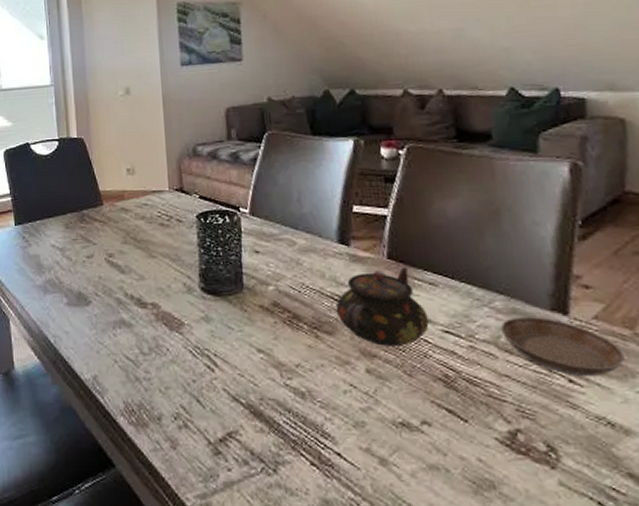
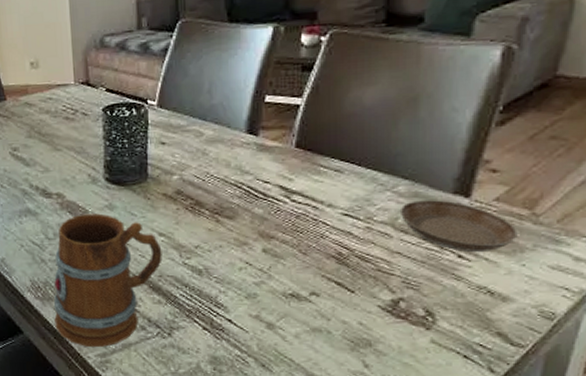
mug: none [149,326,263,486] -> present [54,213,163,347]
teapot: present [336,267,429,346] -> none [238,155,329,229]

